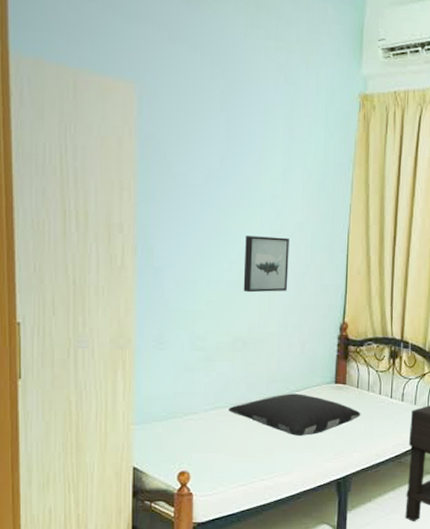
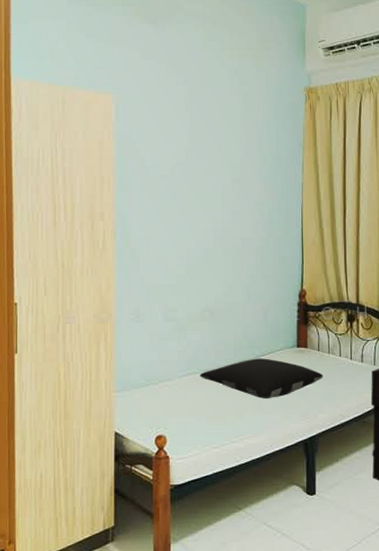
wall art: present [243,236,289,293] -> none [209,216,250,267]

